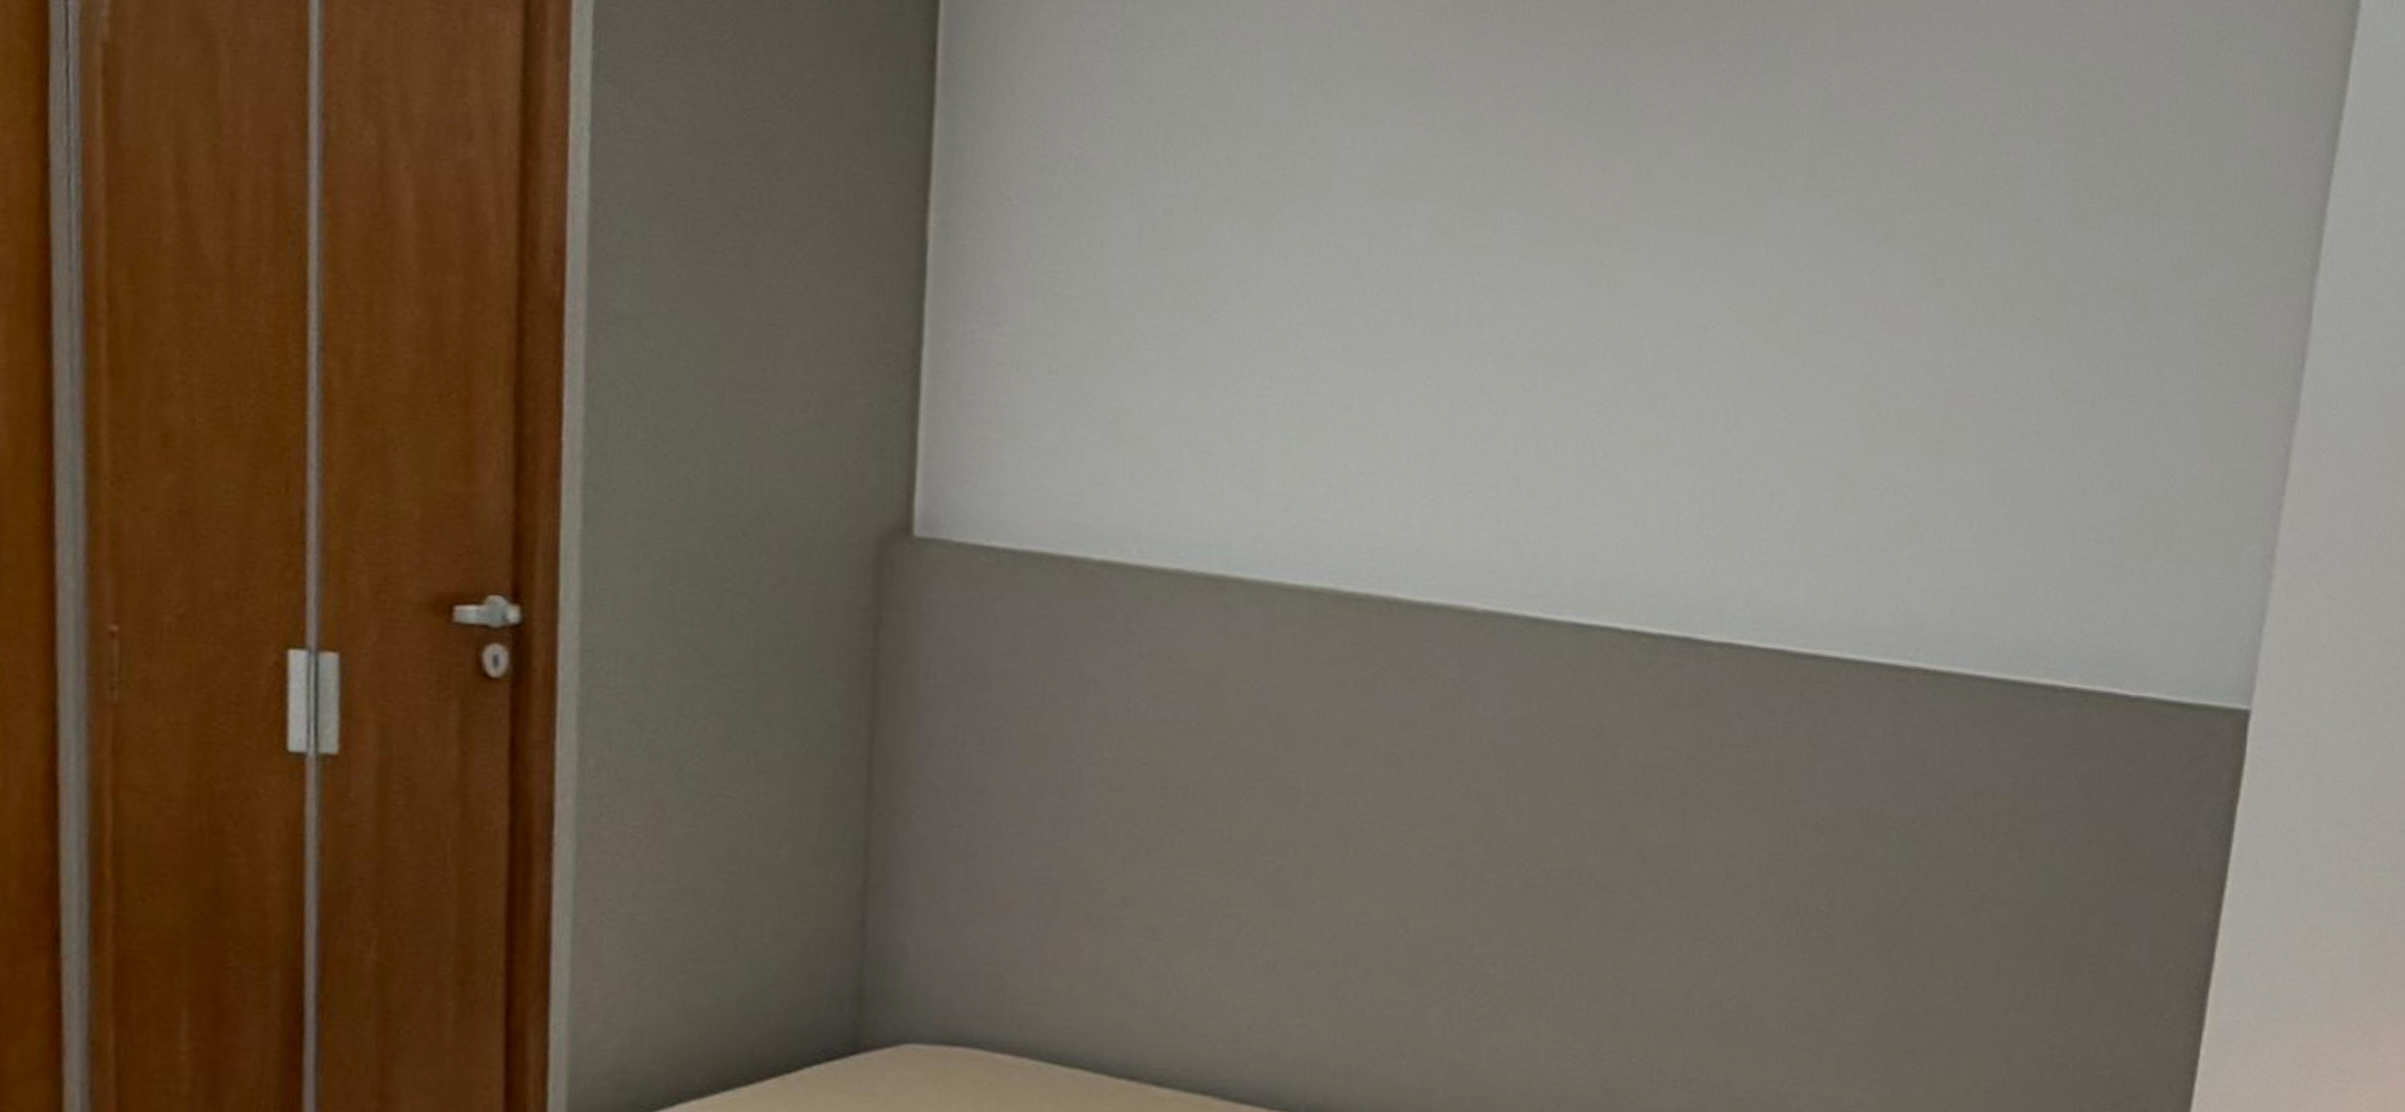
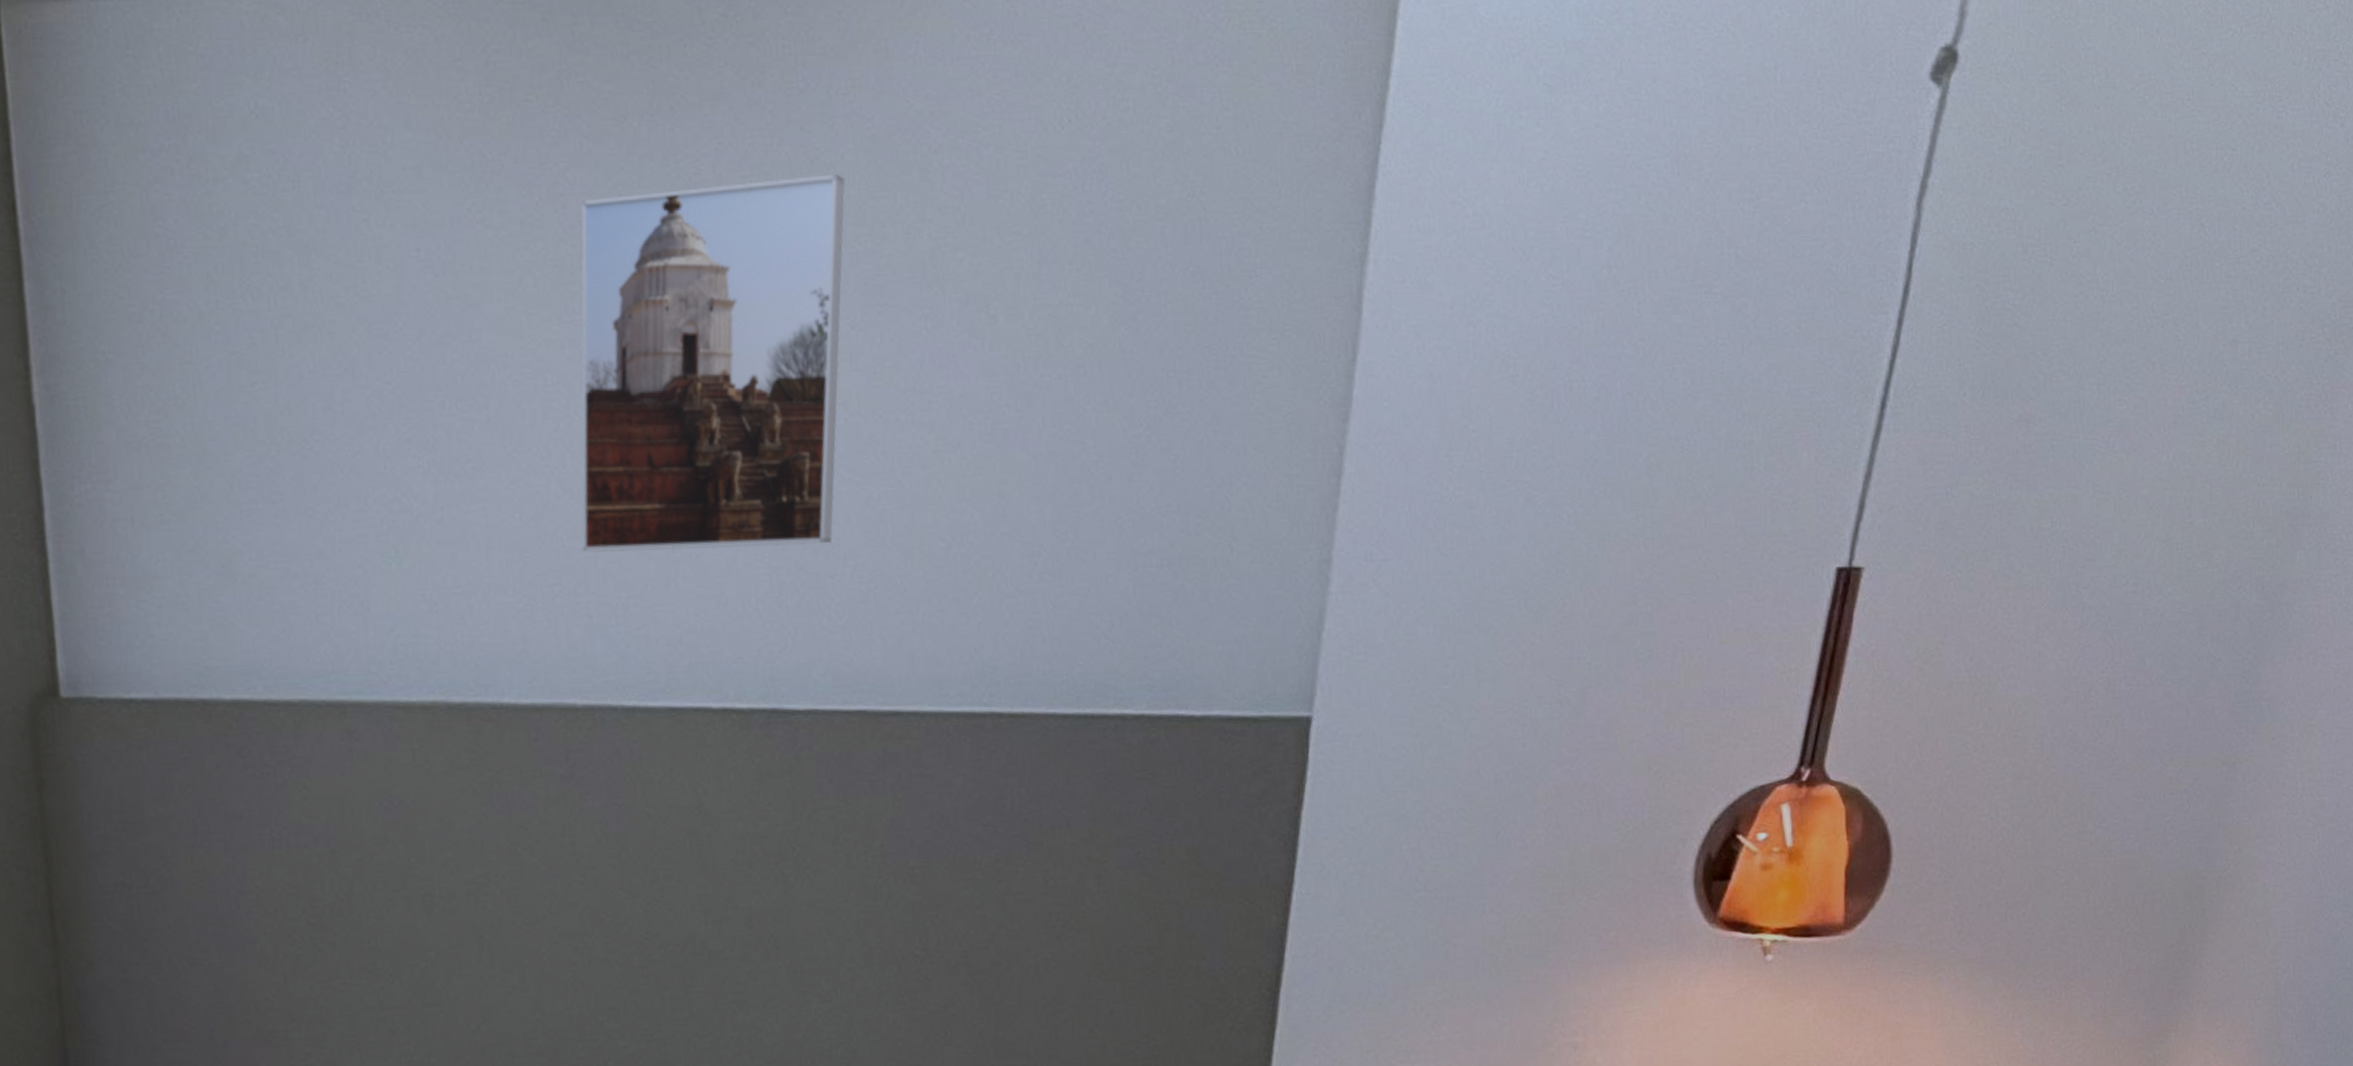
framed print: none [1497,116,1798,479] -> present [580,173,845,553]

